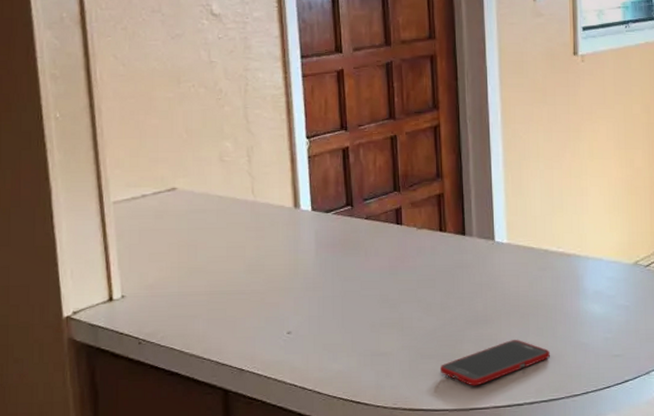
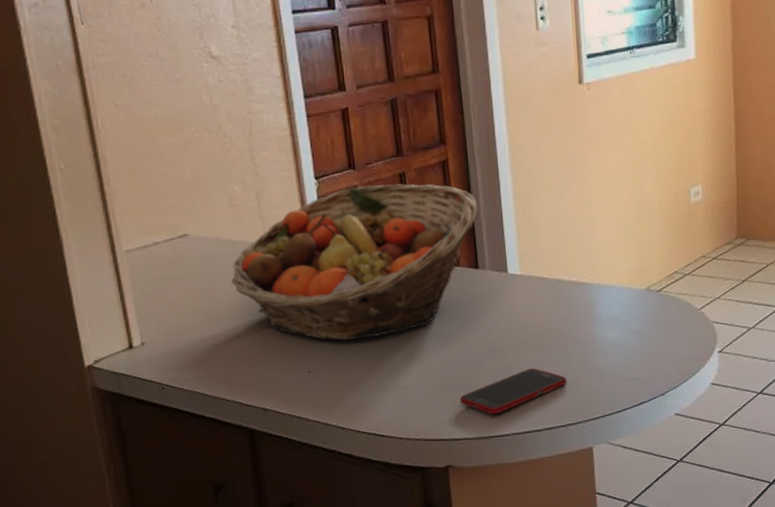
fruit basket: none [217,147,467,302] -> present [231,184,478,341]

